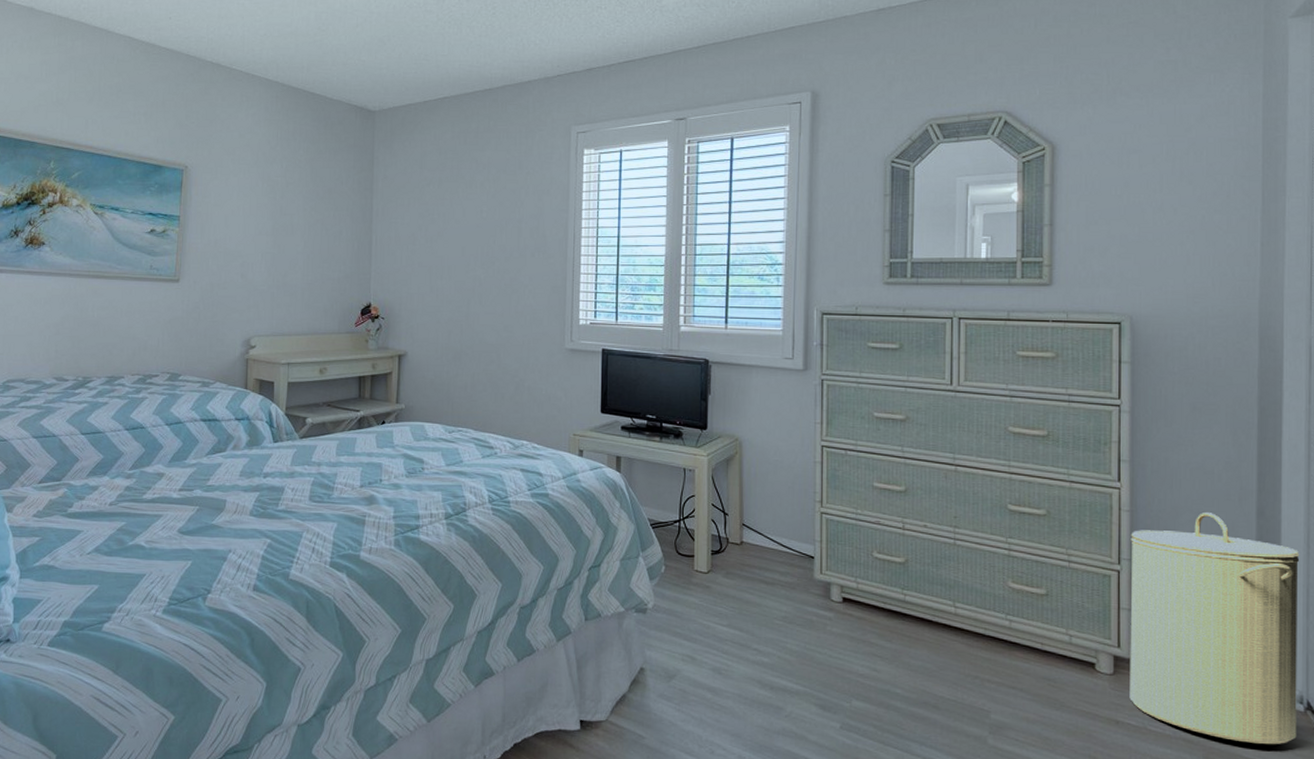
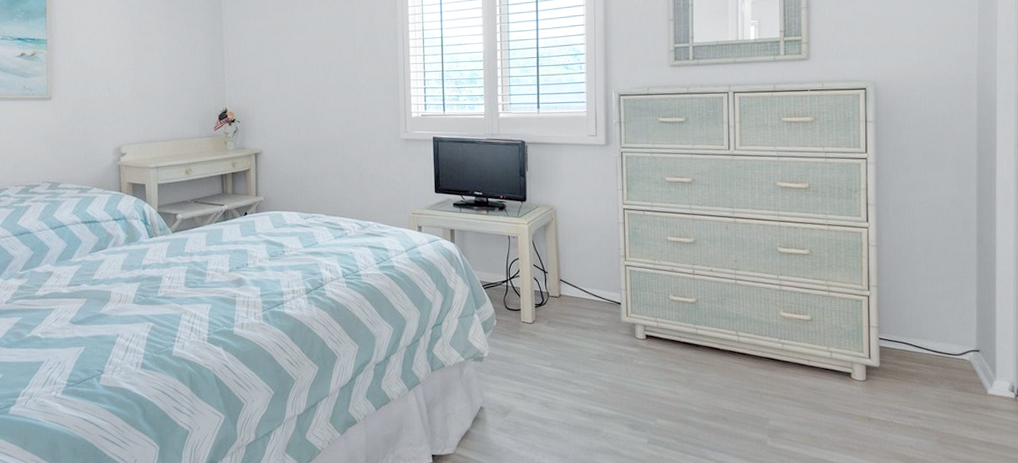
laundry hamper: present [1129,512,1300,744] -> none [877,243,1011,427]

